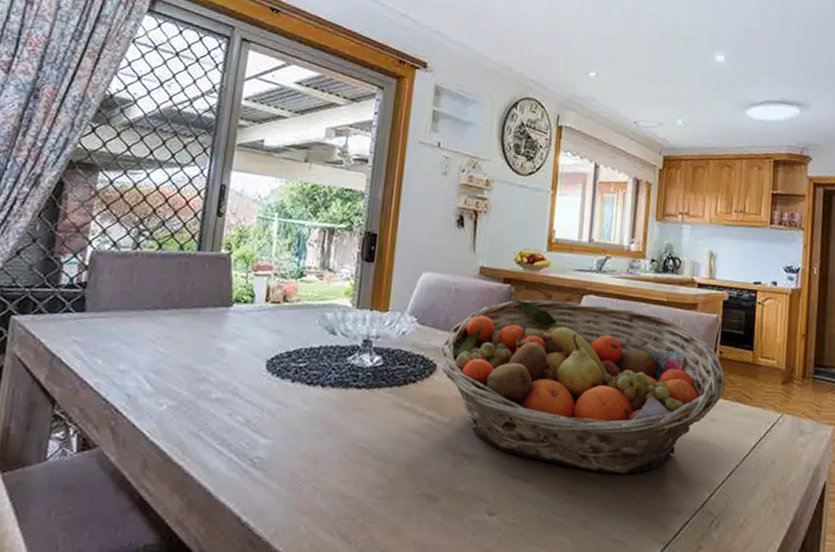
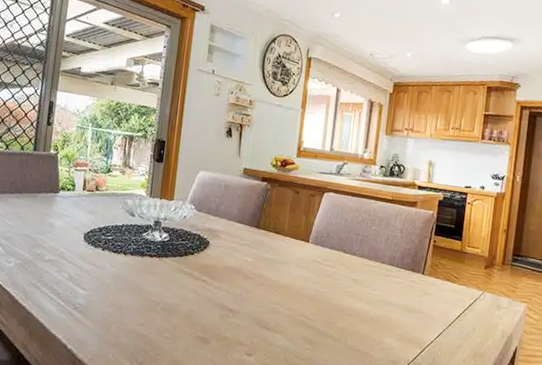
fruit basket: present [439,299,725,475] -> none [211,194,437,332]

